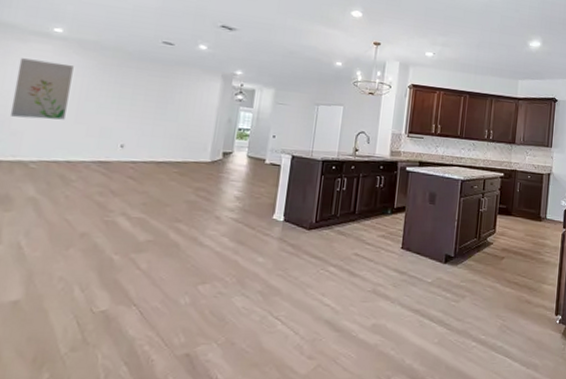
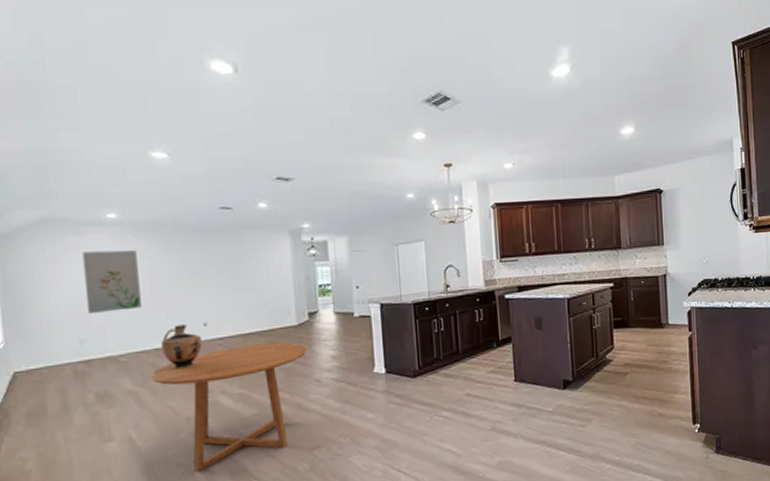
dining table: none [56,172,215,290] -> present [151,342,307,473]
ceramic jug: none [73,142,116,185] -> present [161,325,203,370]

